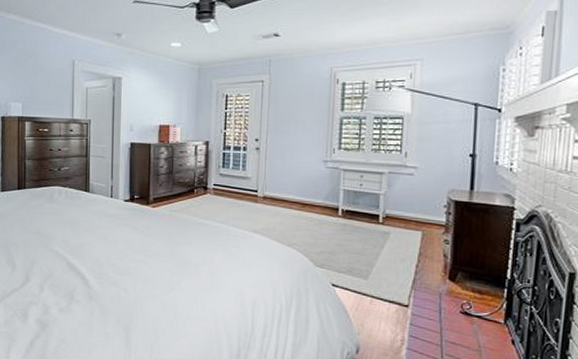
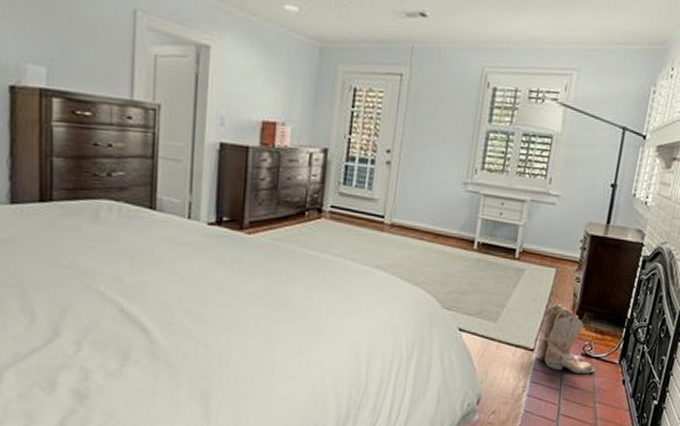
boots: none [413,264,478,332] -> present [537,304,595,374]

